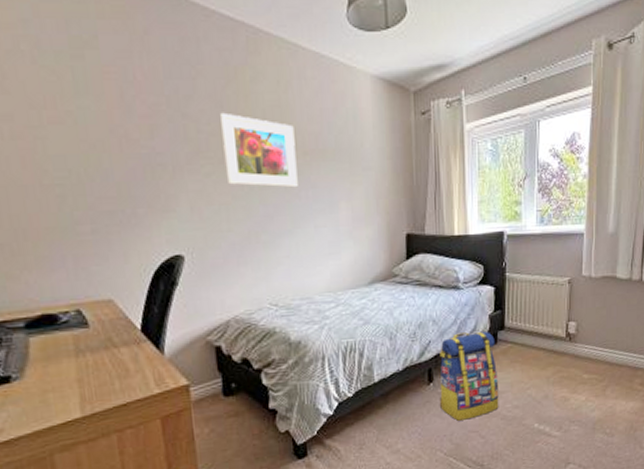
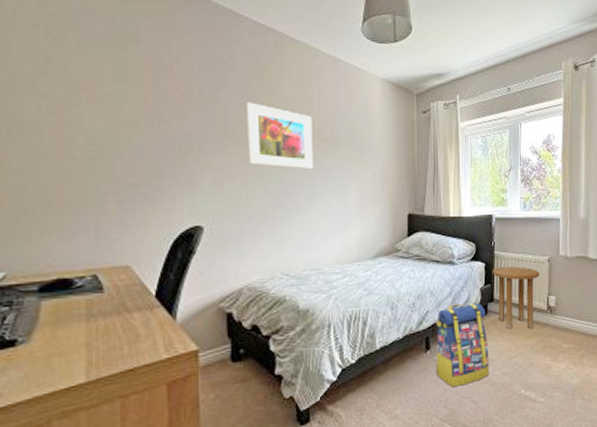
side table: none [502,289,559,359] -> present [492,266,540,329]

